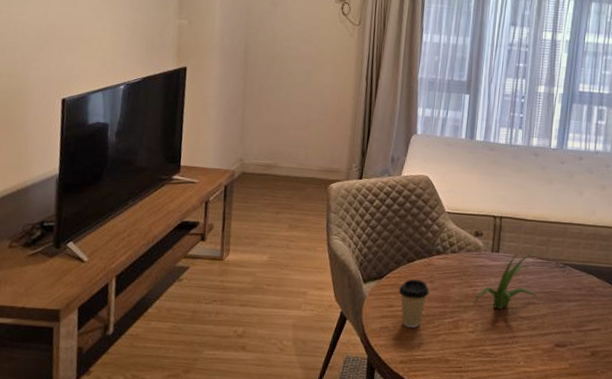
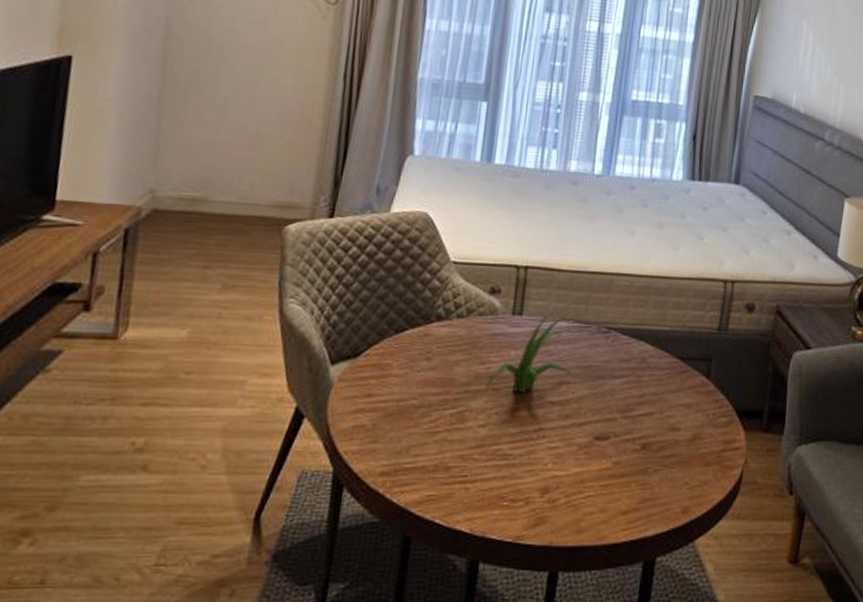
coffee cup: present [398,279,430,328] -> none [380,355,425,424]

